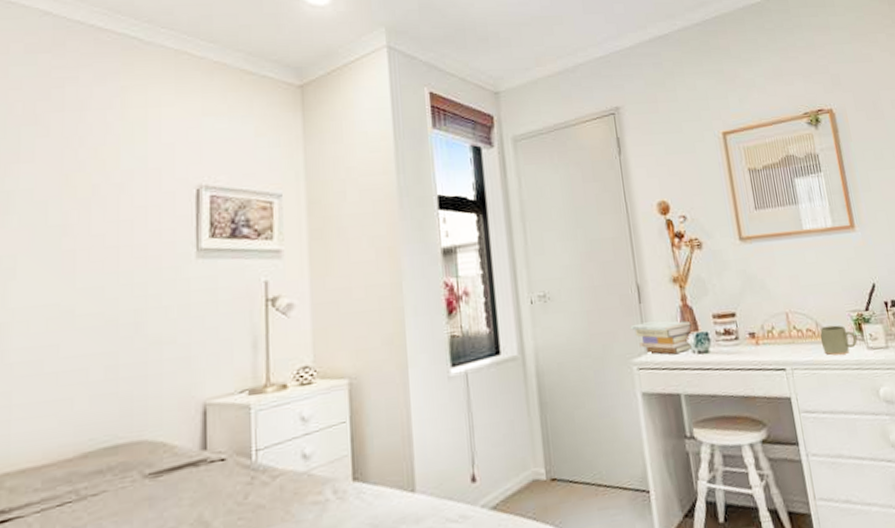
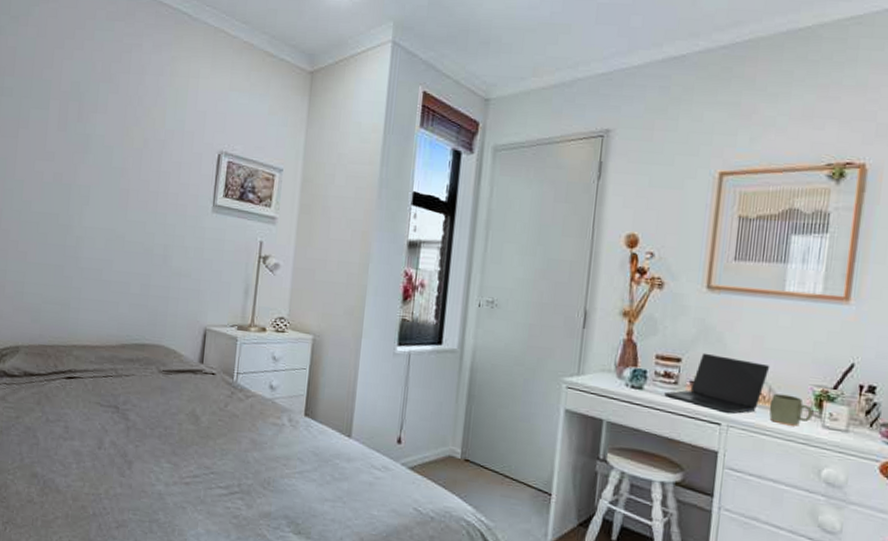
books: present [630,320,692,355] -> none [568,346,631,384]
laptop: none [729,301,812,358] -> present [664,352,770,414]

